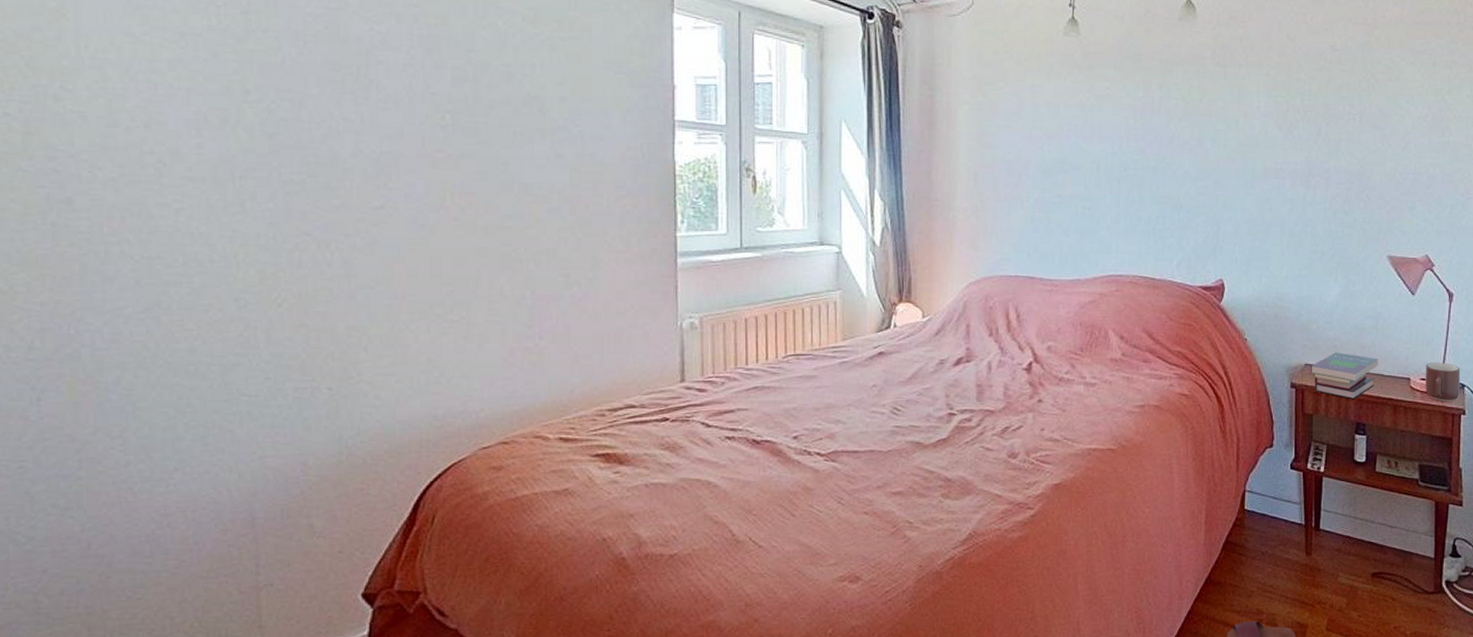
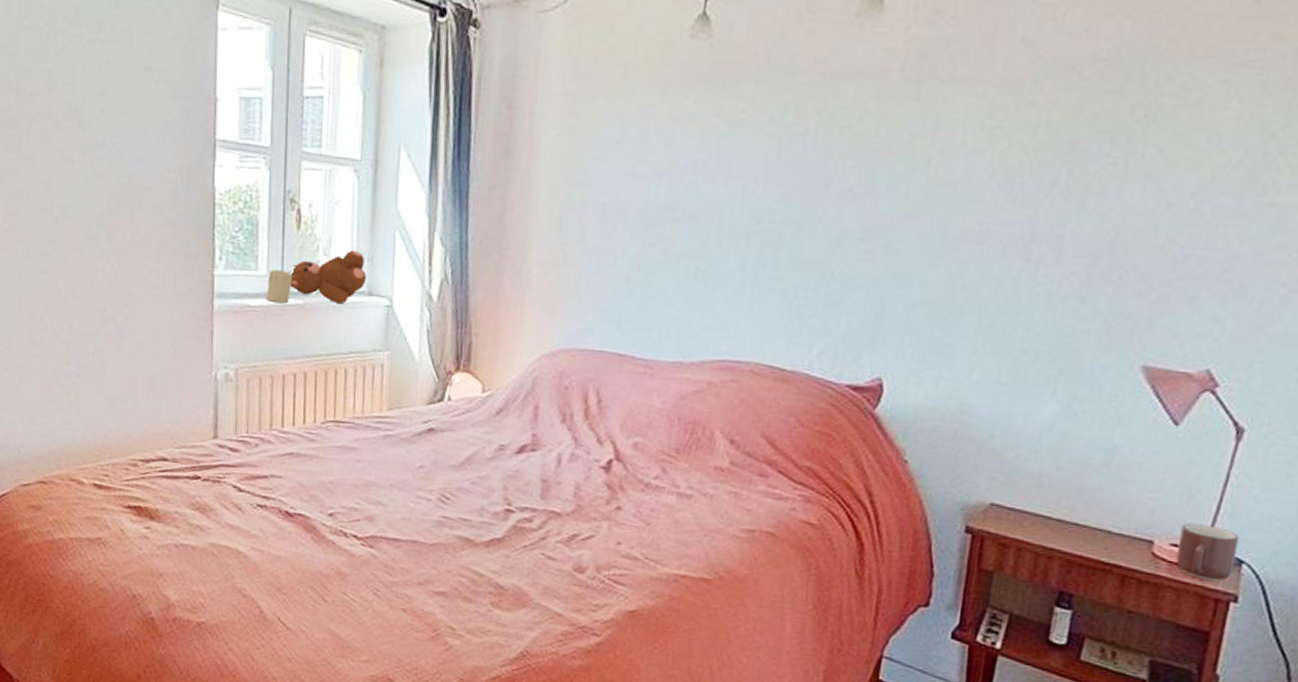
candle: none [727,229,751,258] -> present [266,269,293,304]
teddy bear: none [747,208,817,254] -> present [289,250,367,305]
books: present [1311,352,1378,400] -> none [998,492,1106,560]

